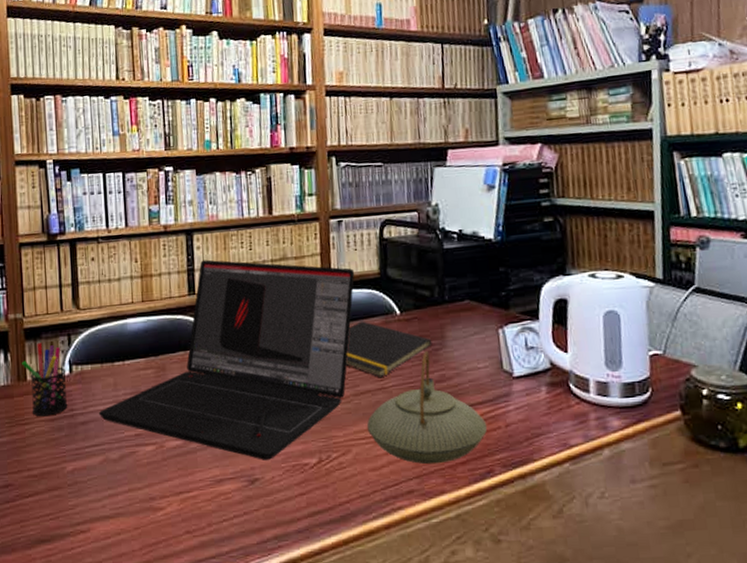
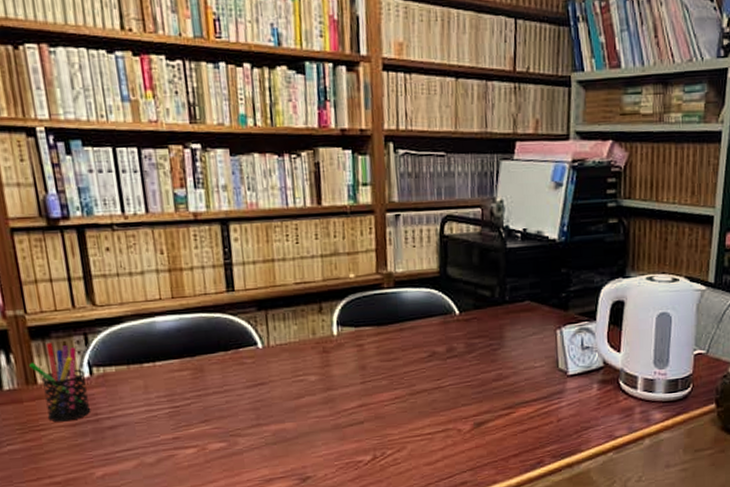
laptop: present [98,259,355,460] -> none [128,253,413,459]
notepad: present [345,321,433,377] -> none [401,321,491,377]
teapot: present [367,350,488,465] -> none [423,350,540,458]

